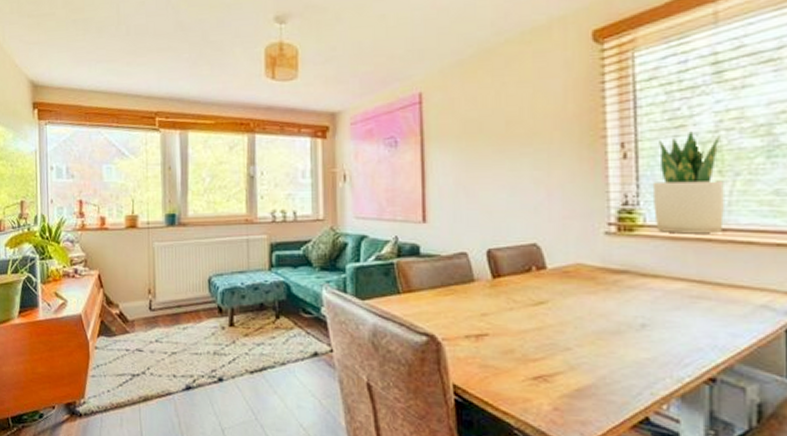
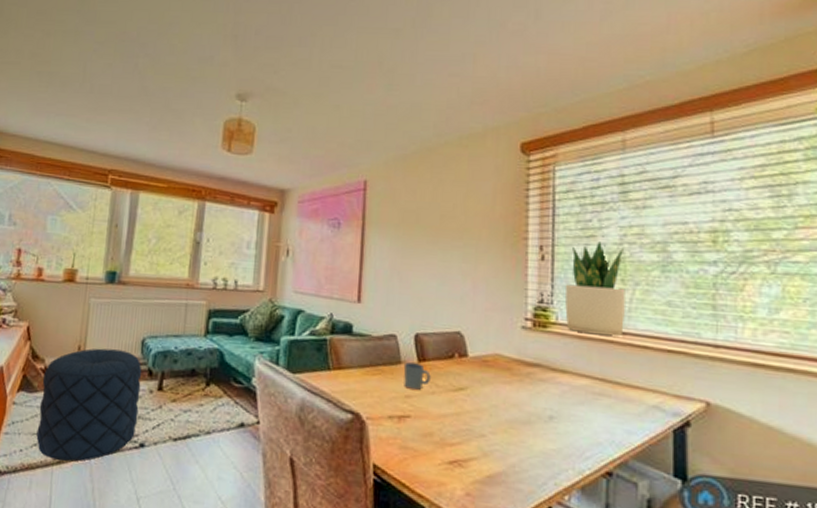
pouf: none [119,290,214,399] -> present [36,348,142,462]
mug: none [477,280,507,308] -> present [403,362,431,391]

